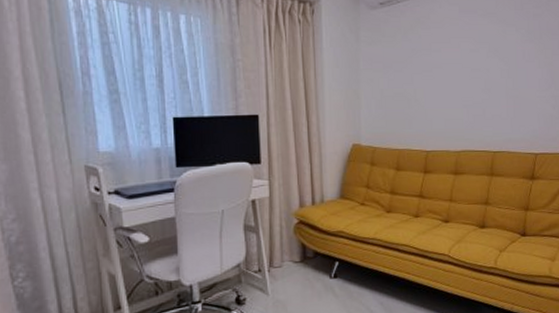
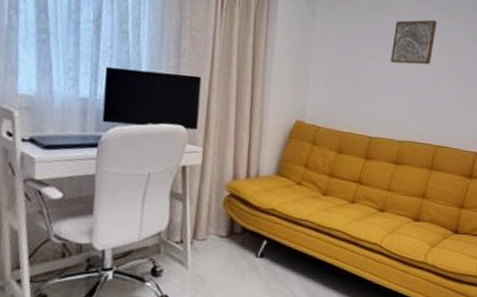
wall art: none [437,27,481,76] -> present [390,20,437,65]

